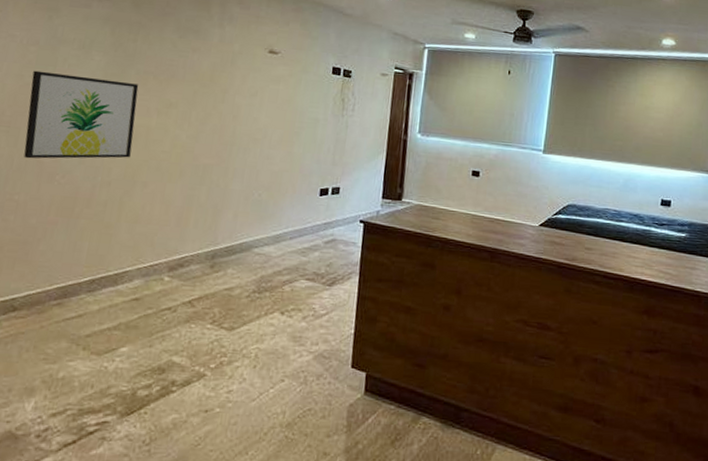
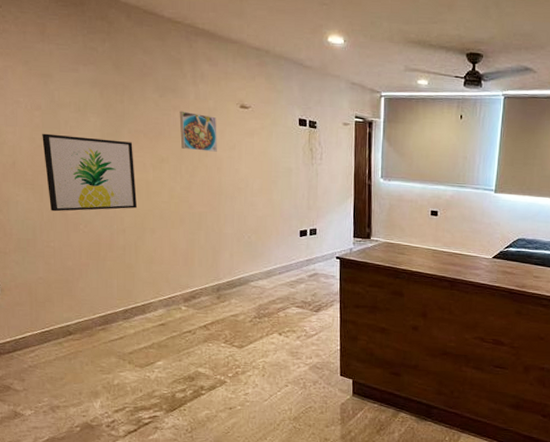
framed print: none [195,53,240,98] -> present [179,111,217,152]

